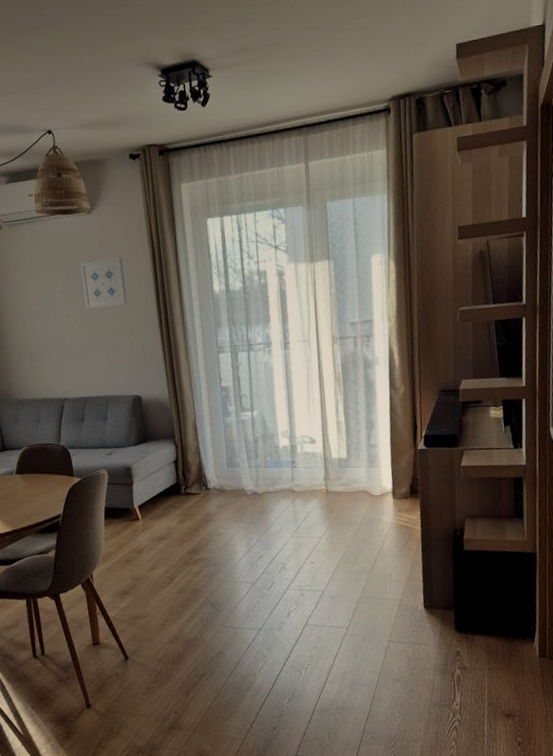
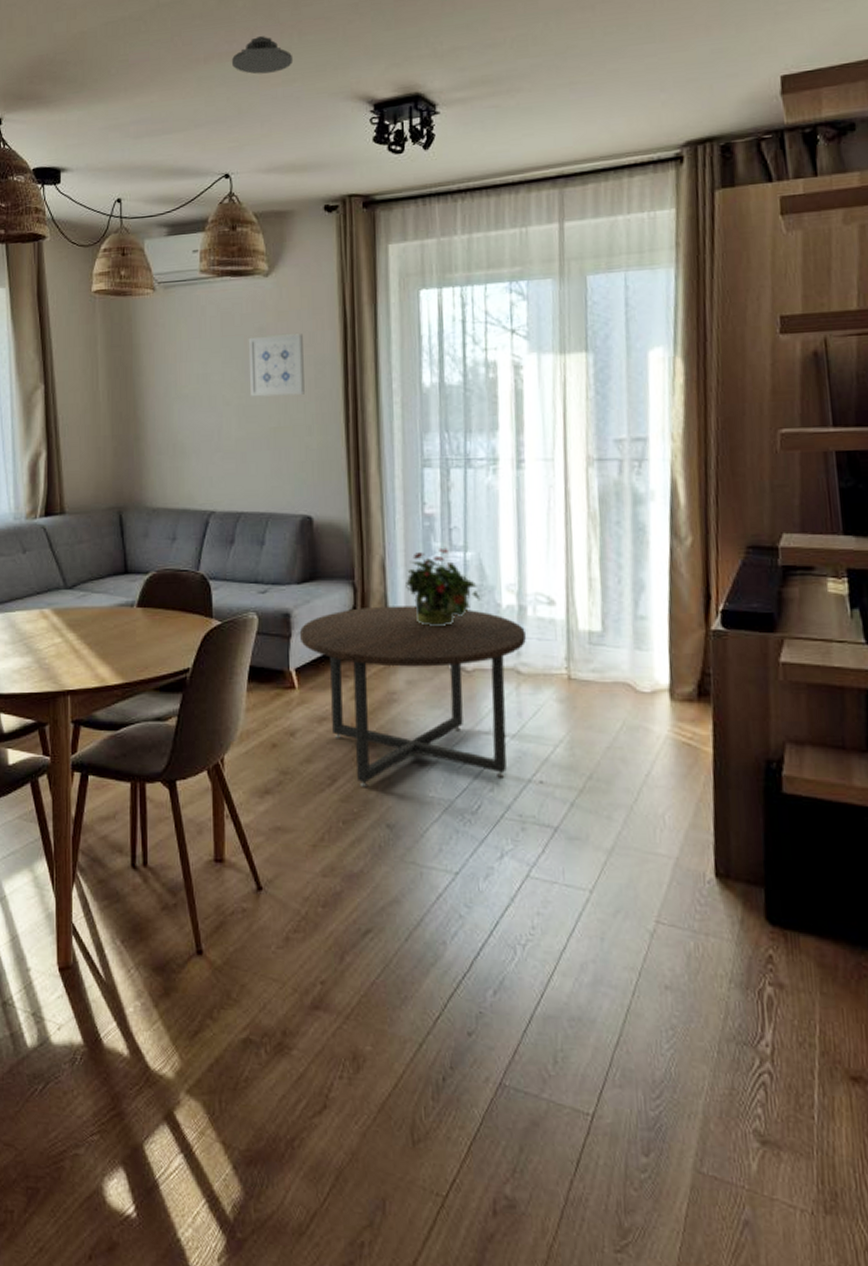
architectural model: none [43,11,94,45] -> present [231,36,294,75]
coffee table: none [138,452,297,582] -> present [299,606,526,788]
potted plant: none [212,409,265,466] -> present [406,547,481,626]

